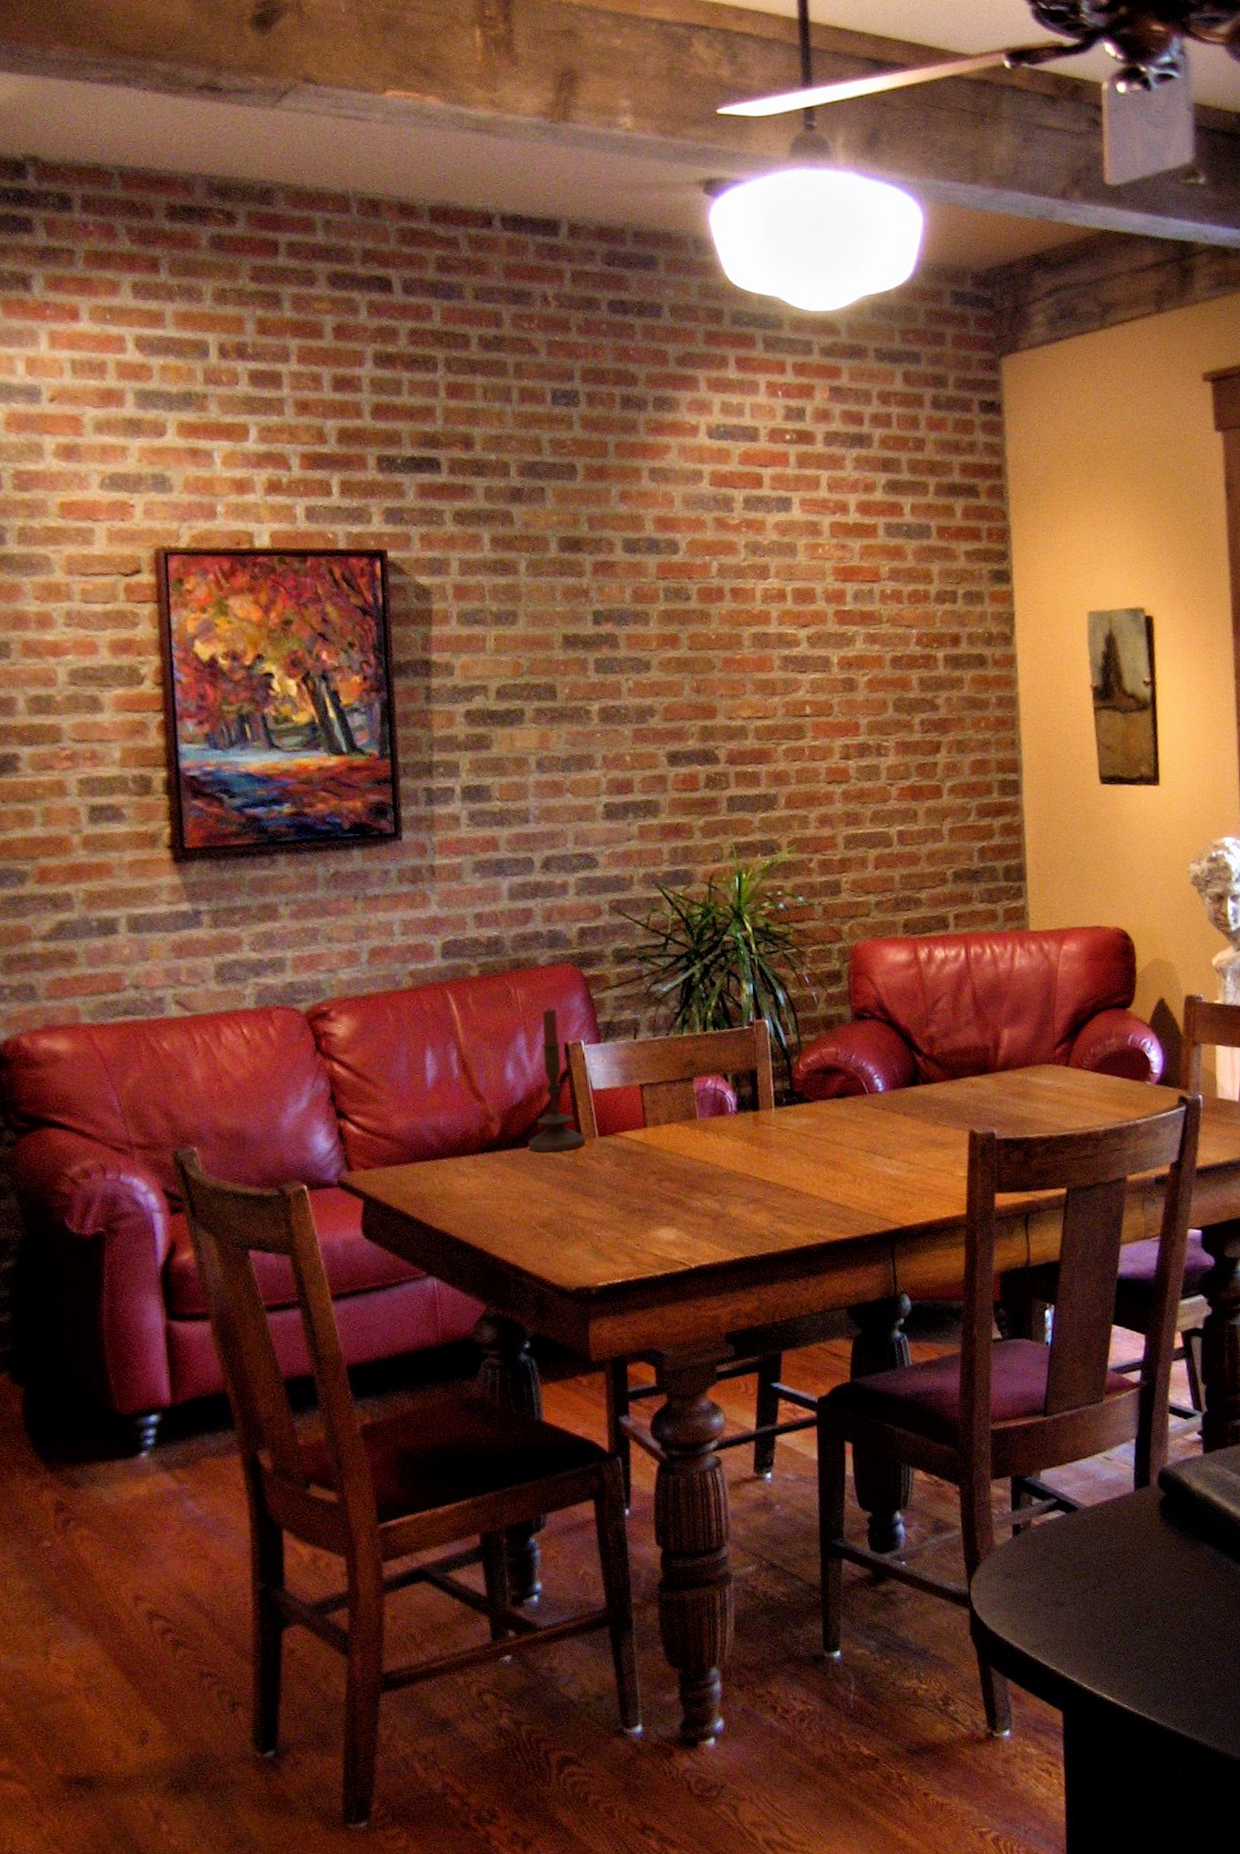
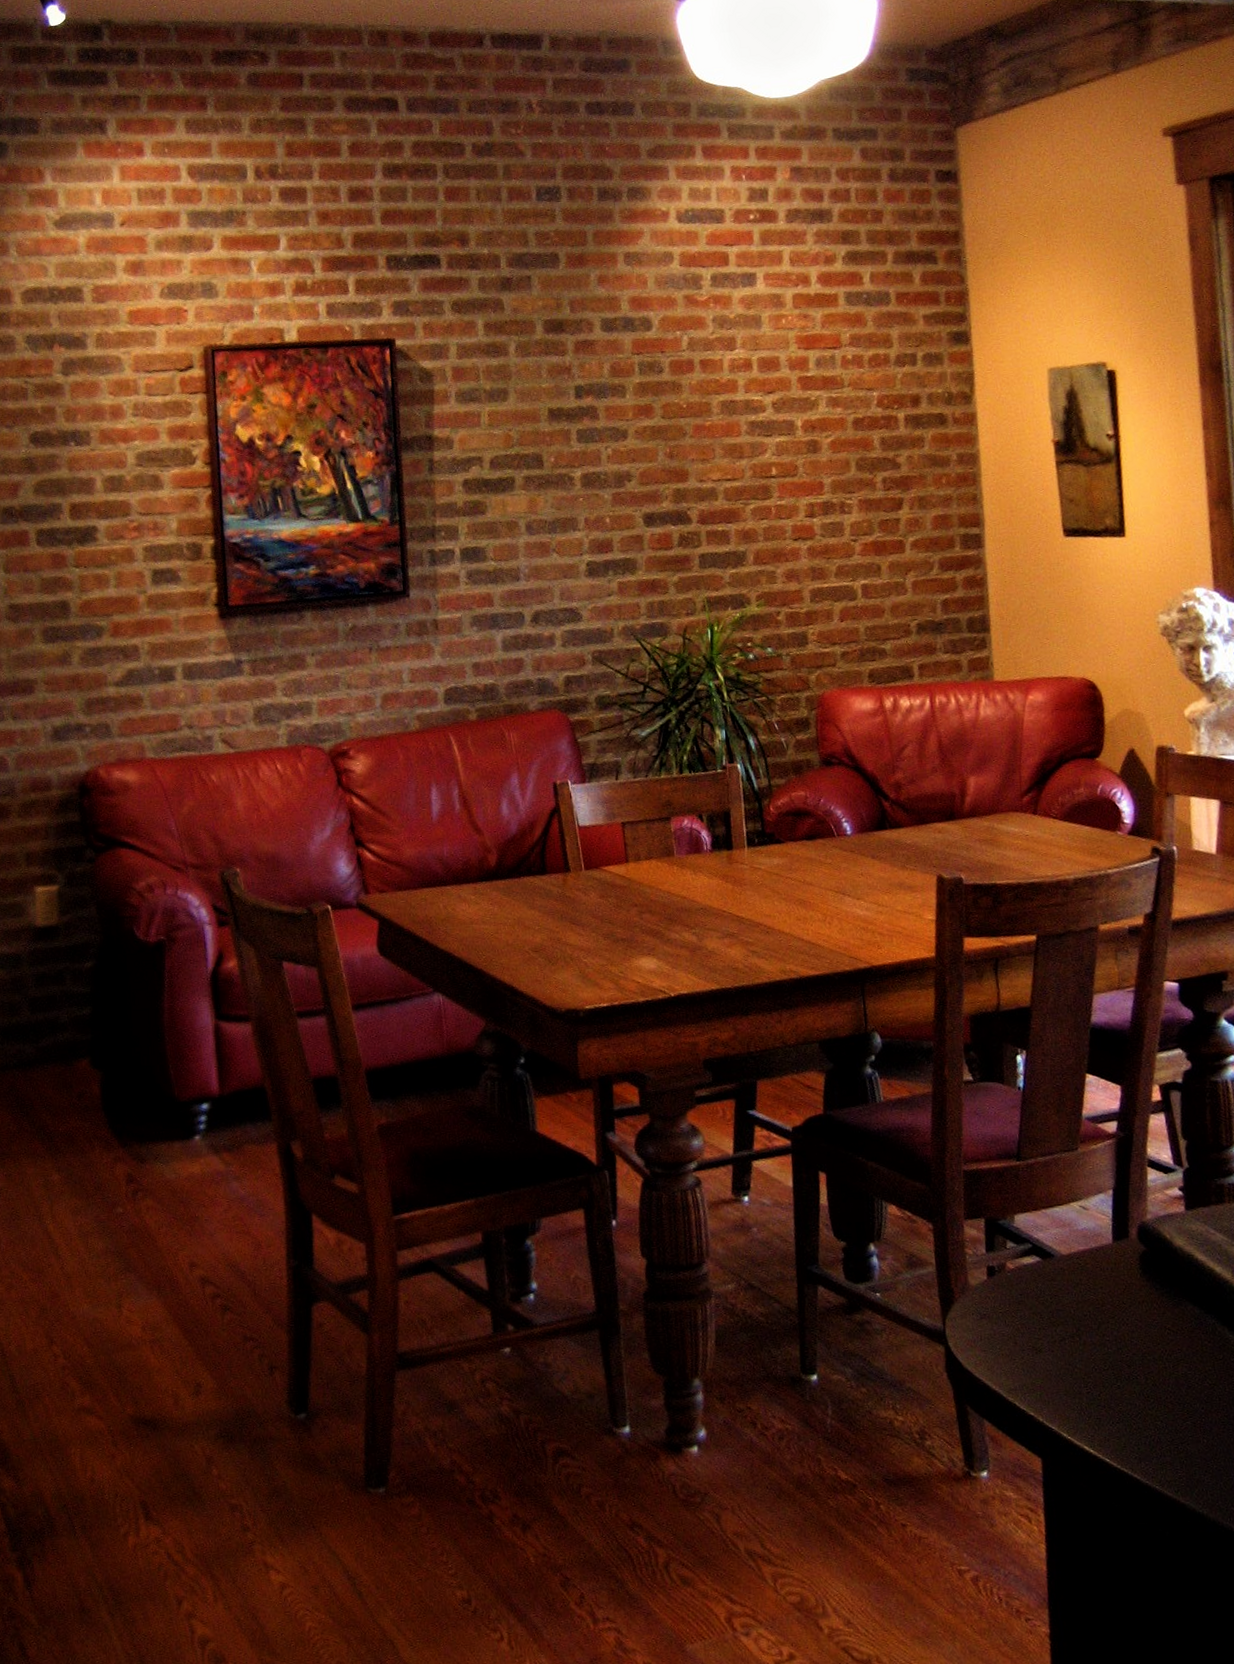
candle: present [527,1007,586,1153] -> none [521,749,574,883]

